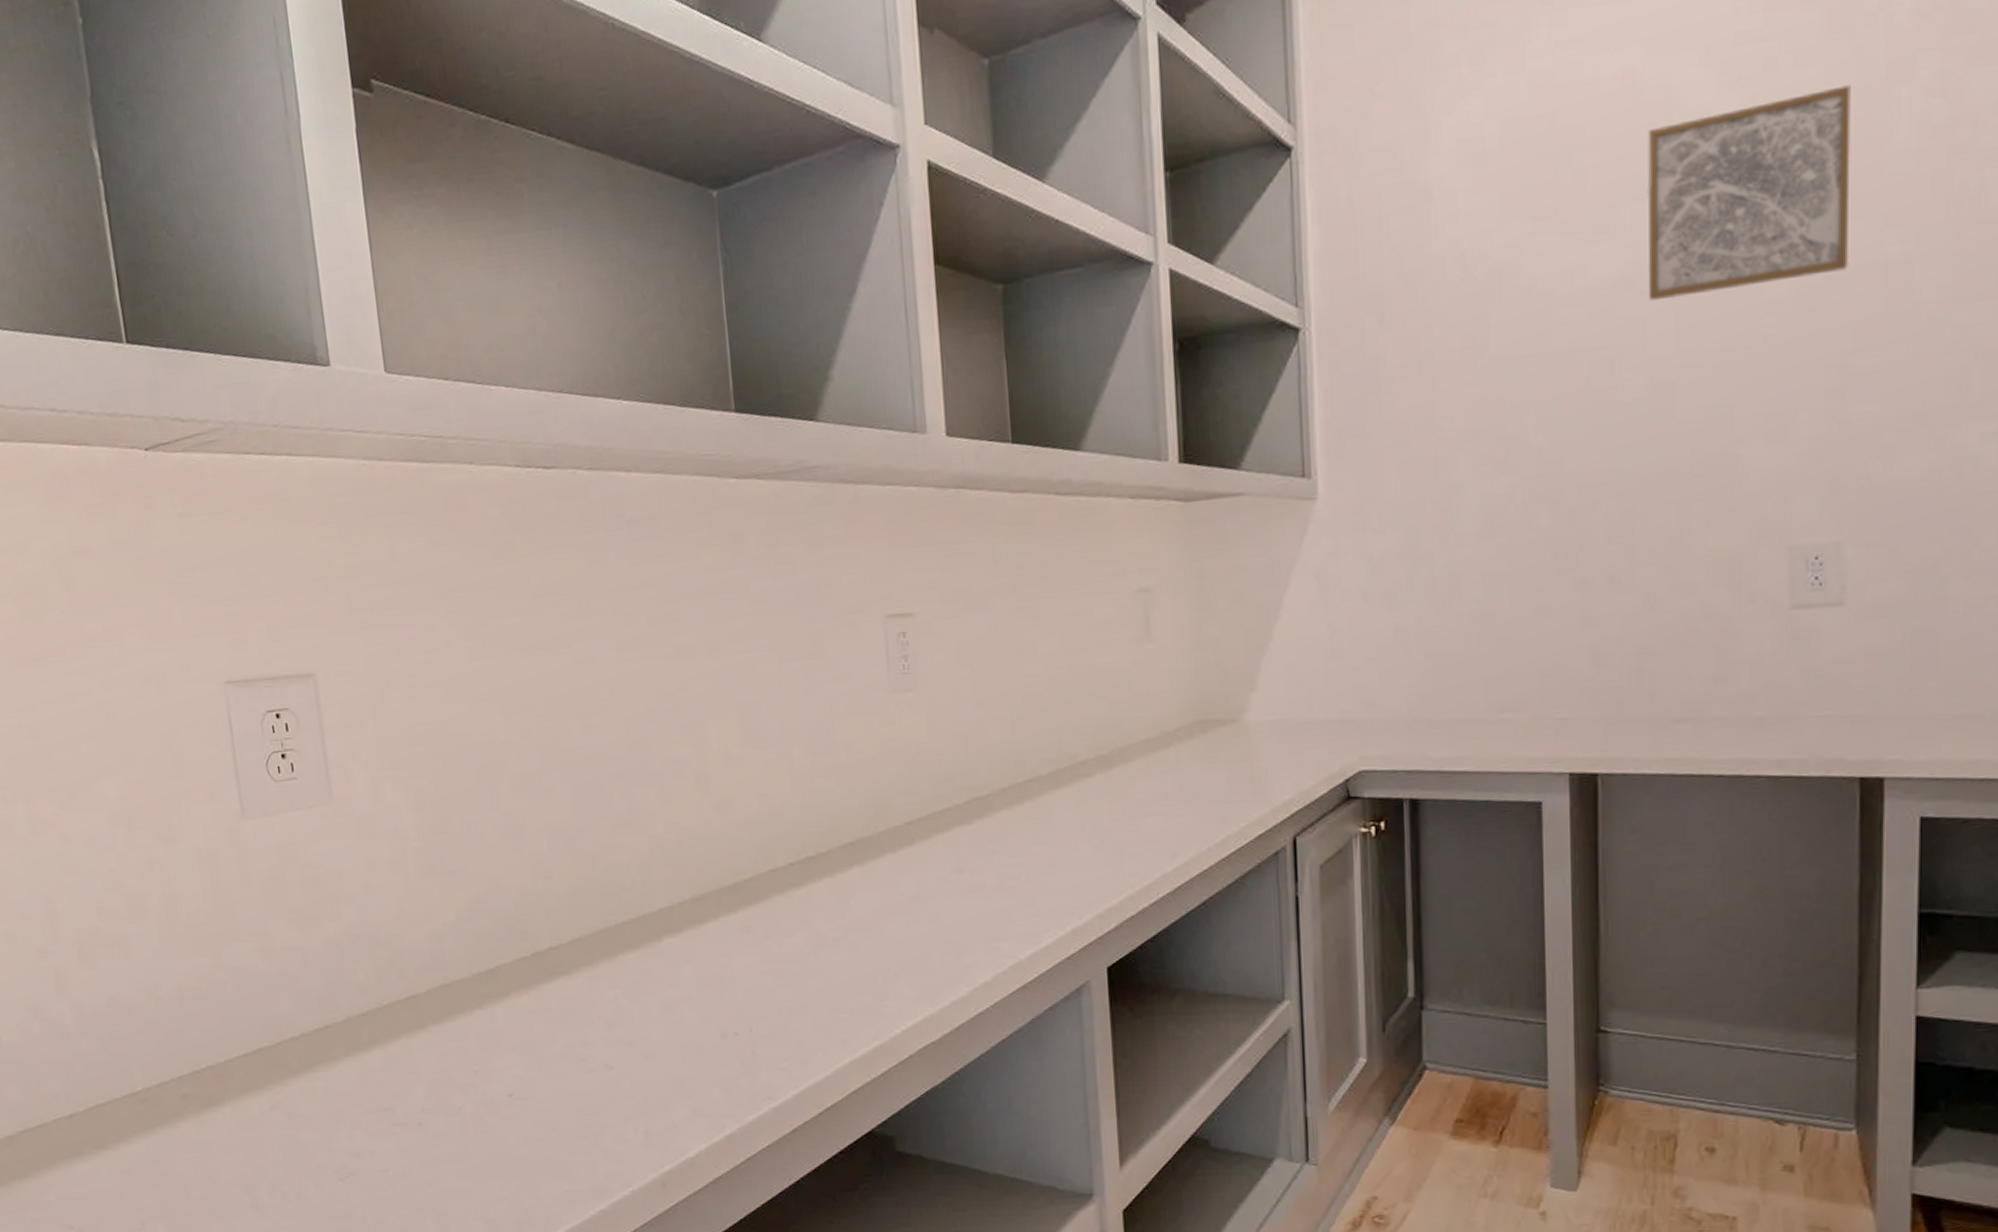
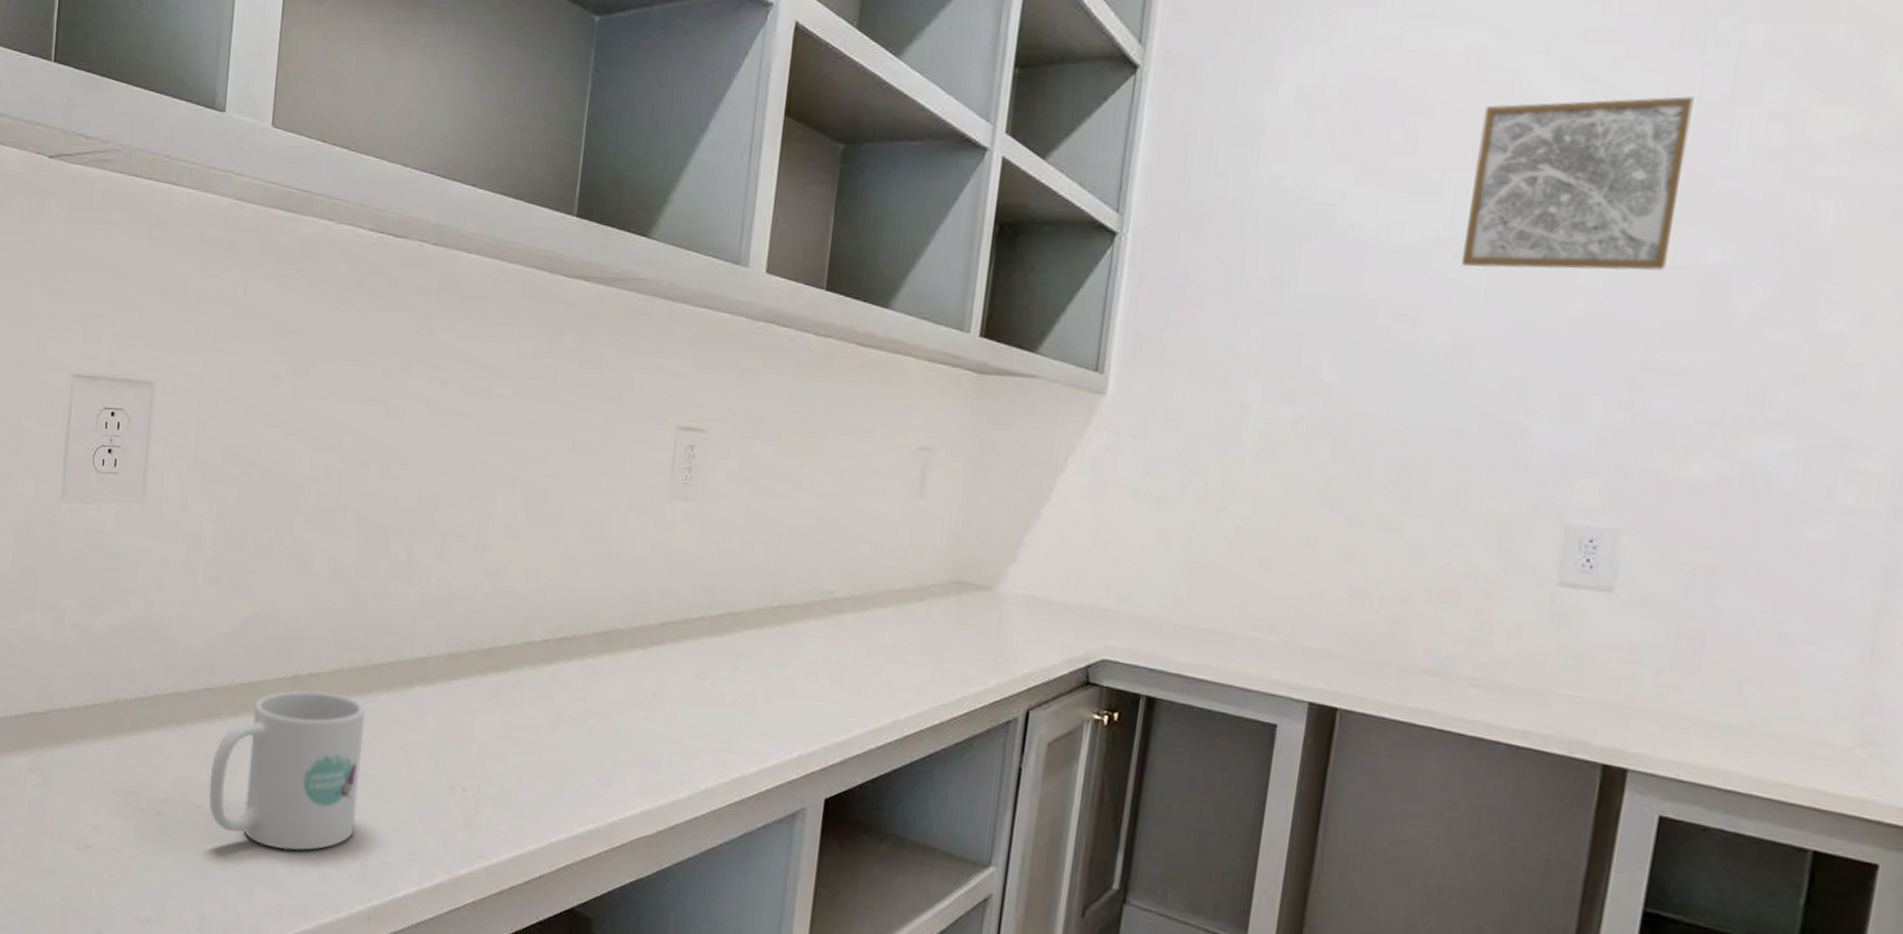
mug: none [465,963,630,1135] -> present [208,690,366,851]

